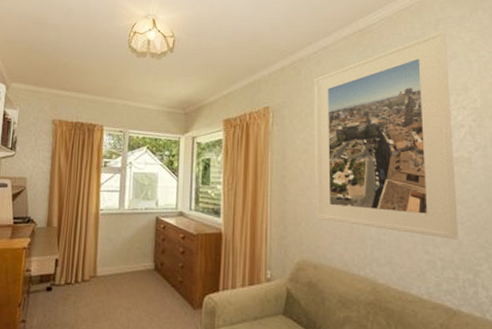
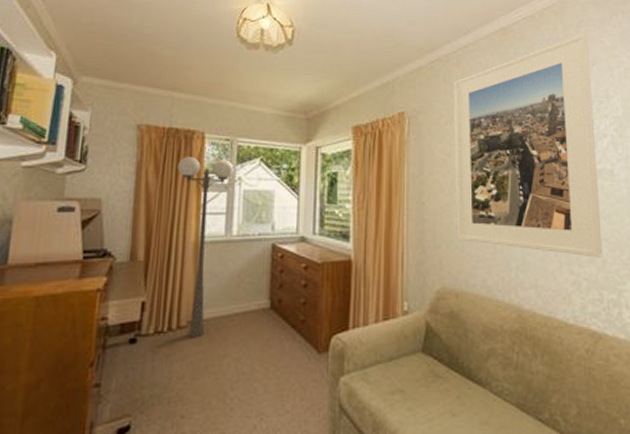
floor lamp: none [82,144,126,290] -> present [177,156,234,338]

